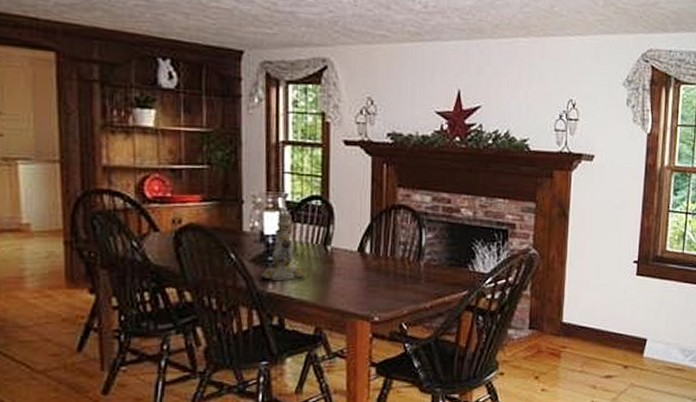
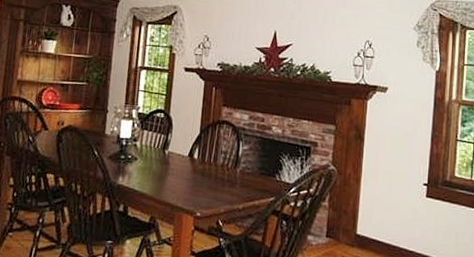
candlestick: present [260,213,305,280] -> none [113,122,147,176]

